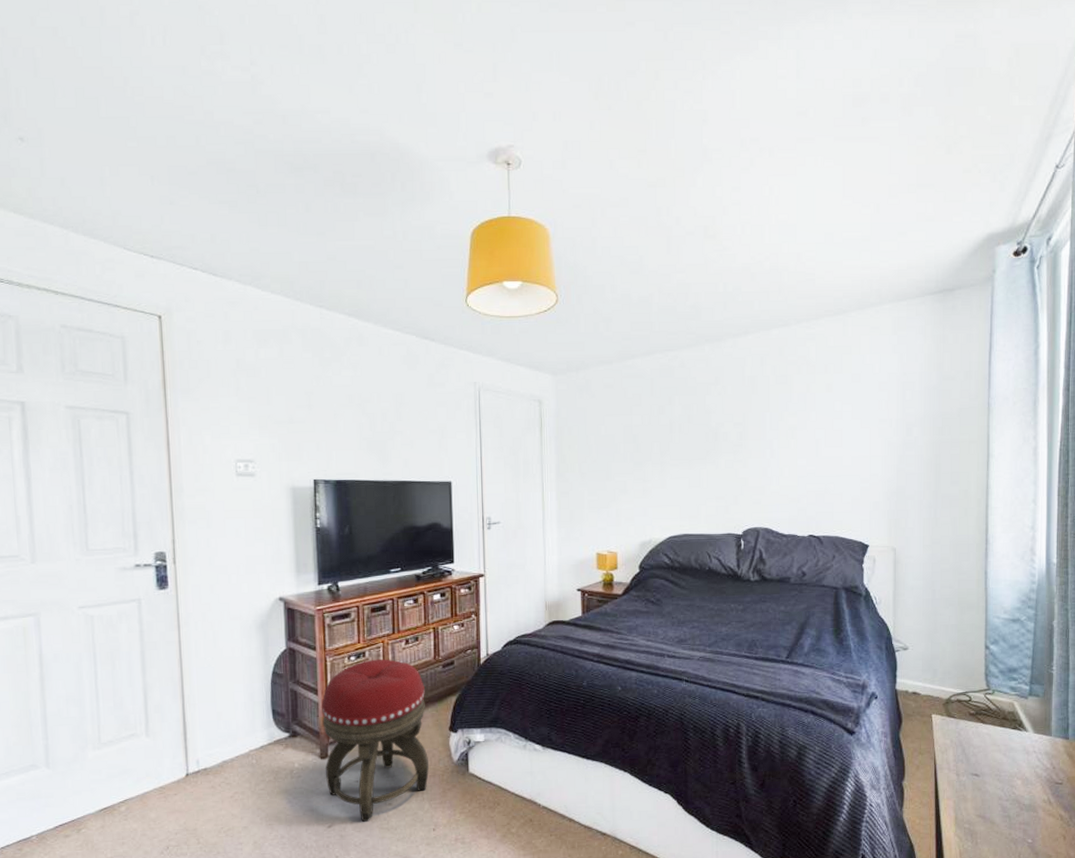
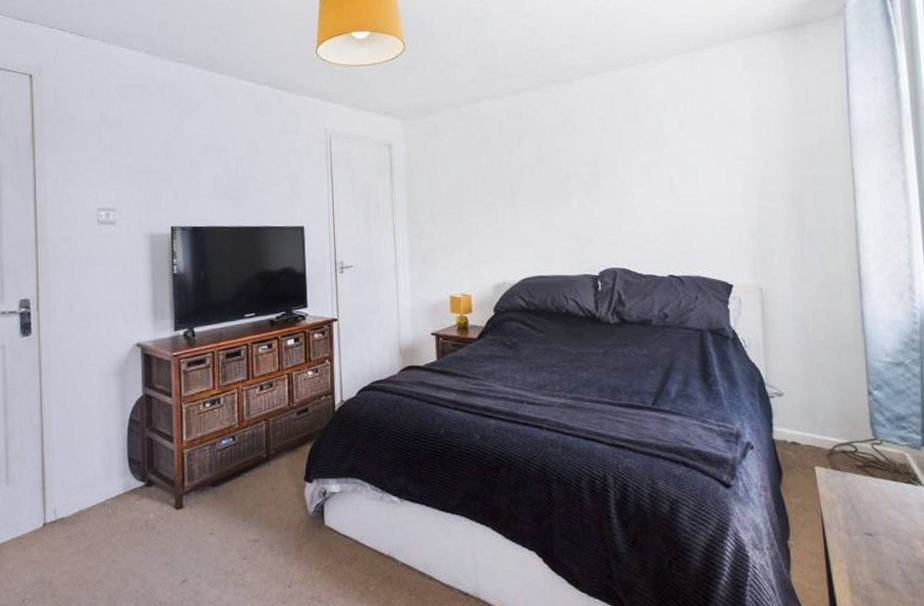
footstool: present [322,659,429,822] -> none [177,405,284,577]

